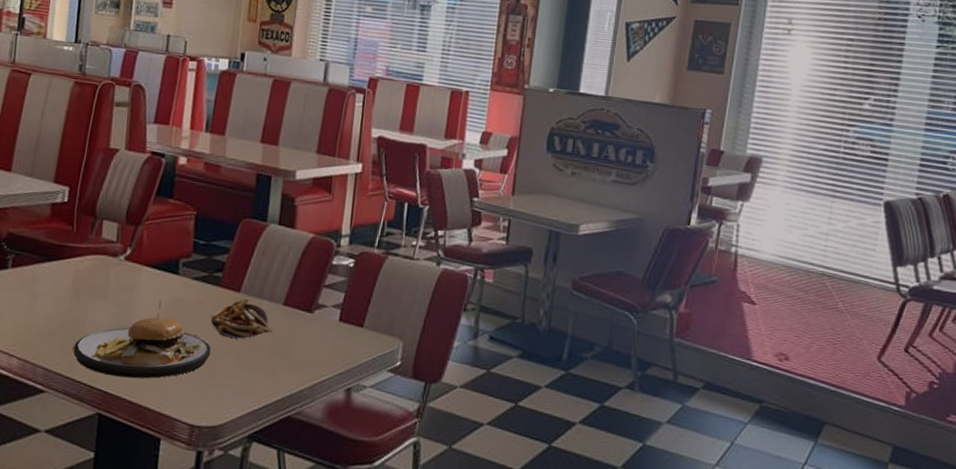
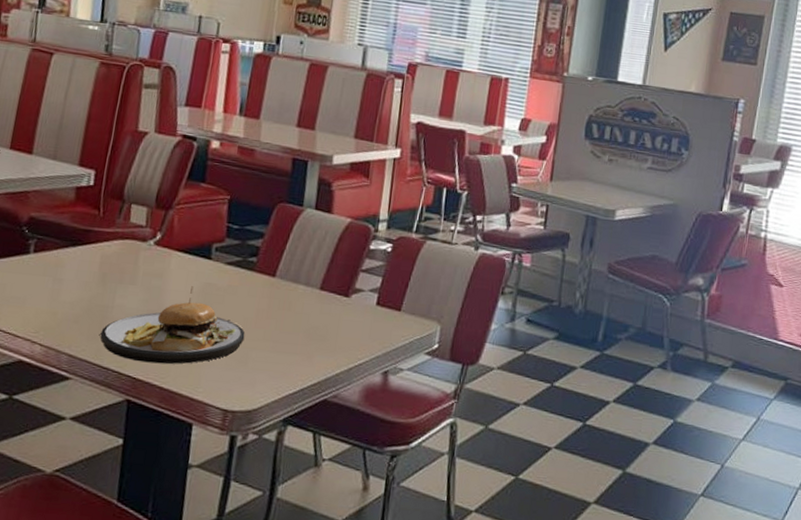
french fries: present [210,297,273,339] -> none [244,282,309,324]

